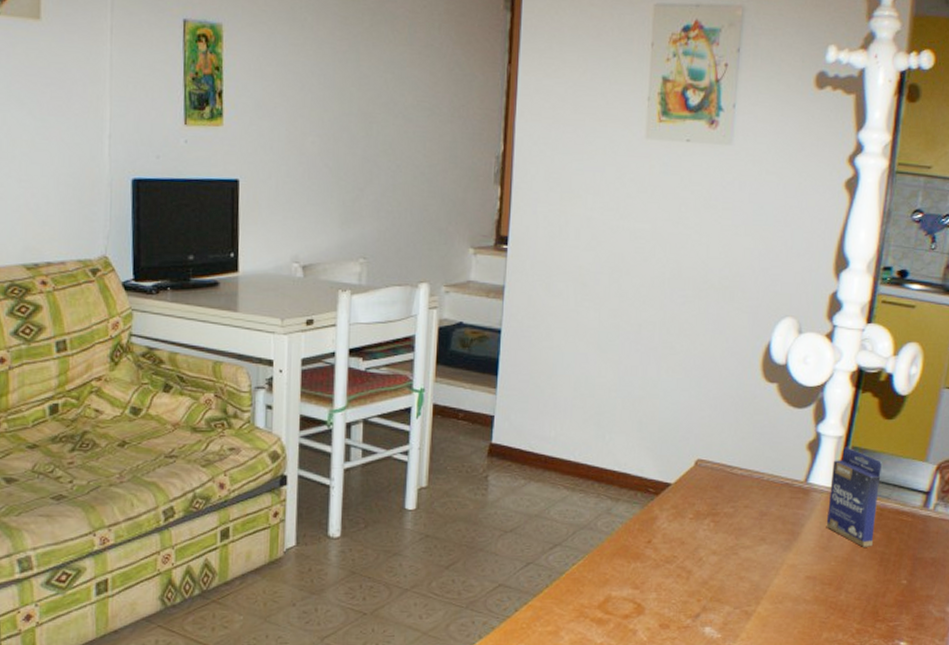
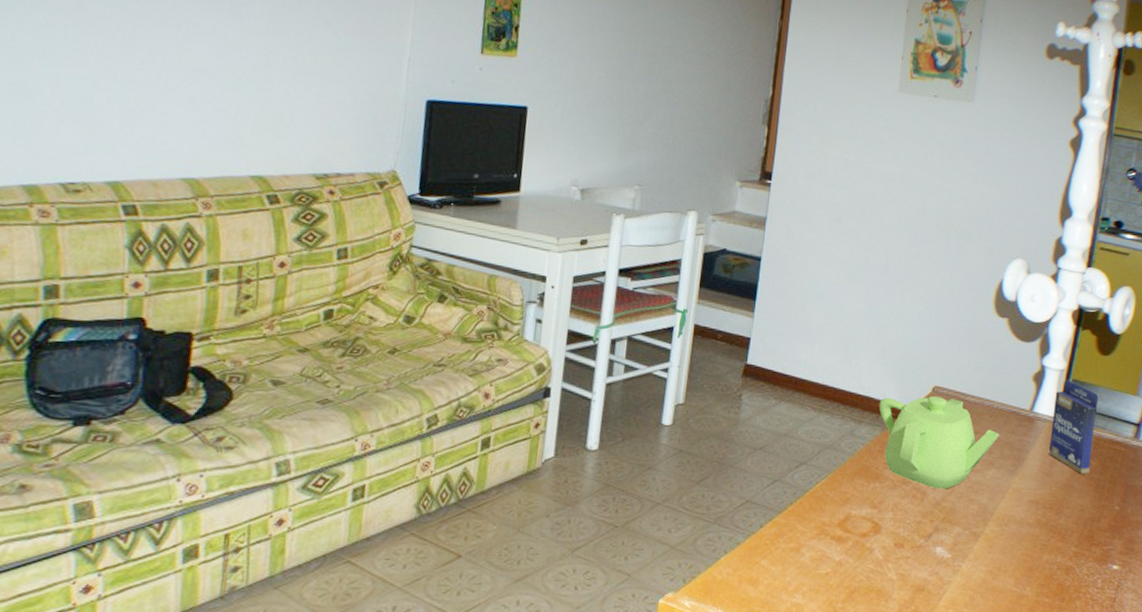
teapot: none [637,470,771,568] -> present [879,396,999,490]

